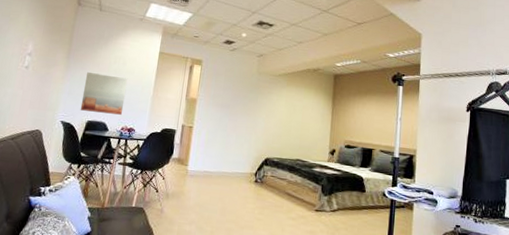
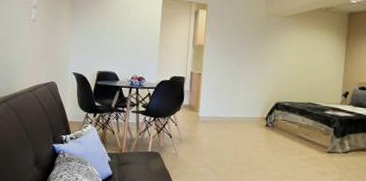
wall art: present [80,72,128,115] -> none [90,23,134,64]

